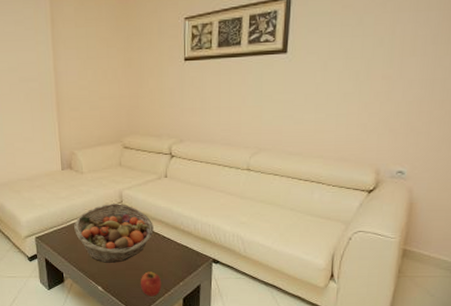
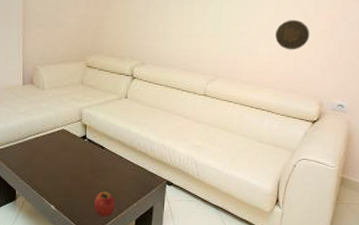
fruit basket: present [74,204,154,263] -> none [31,121,111,182]
decorative plate: none [323,83,363,116] -> present [275,20,310,50]

